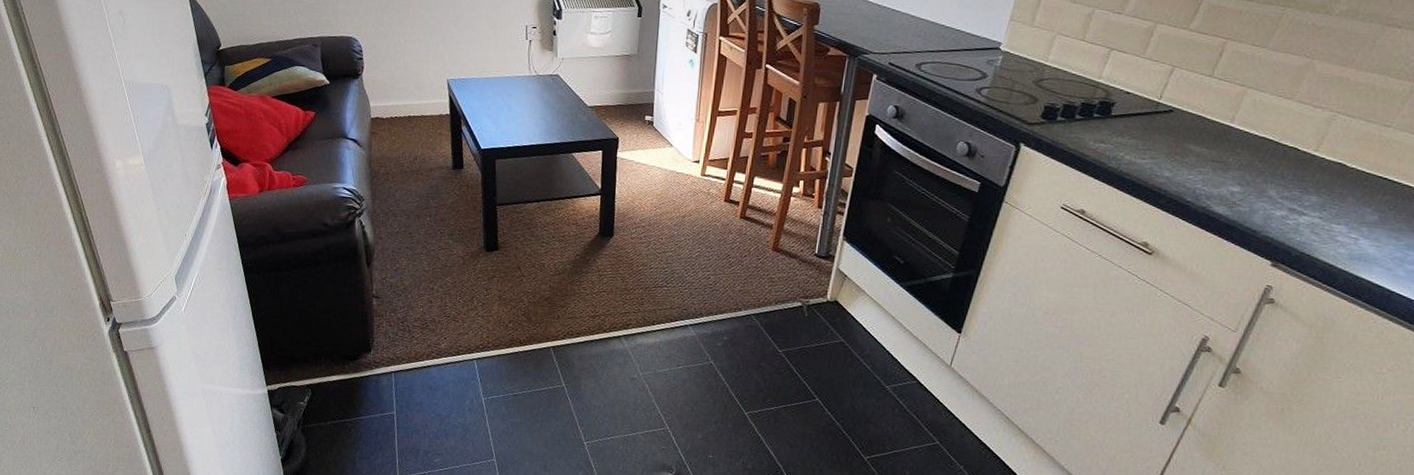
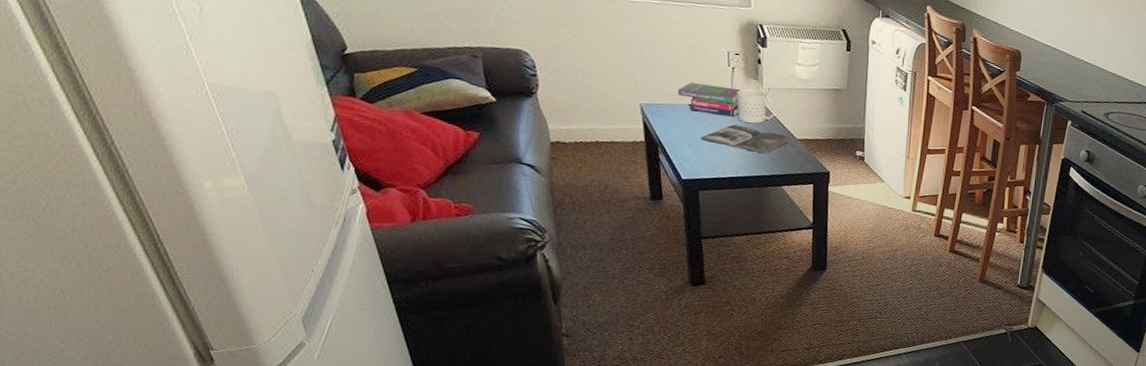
books: none [480,57,538,88] -> present [677,83,742,117]
magazine: none [499,95,584,122] -> present [700,124,792,154]
mug: none [532,60,568,94] -> present [736,89,775,124]

